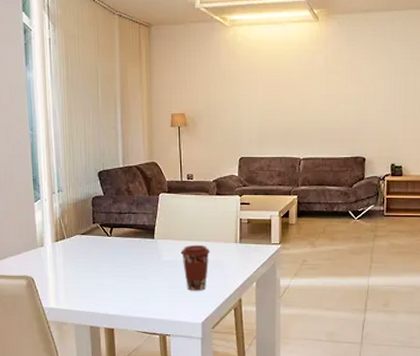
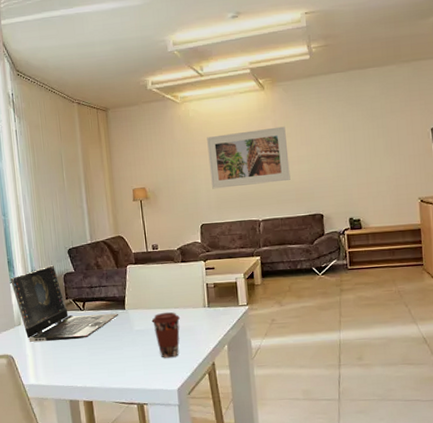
laptop computer: none [35,187,147,266] -> present [10,265,119,342]
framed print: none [254,62,337,122] -> present [207,126,291,189]

